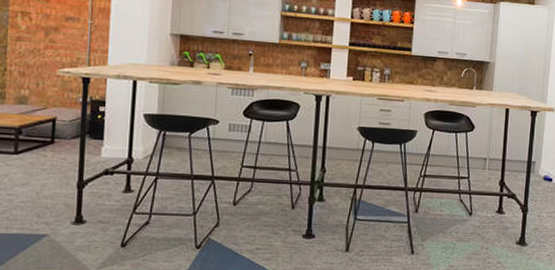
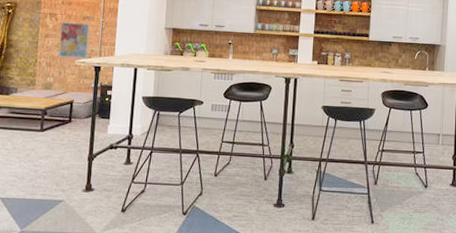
wall art: none [34,22,75,69] -> present [58,22,90,59]

